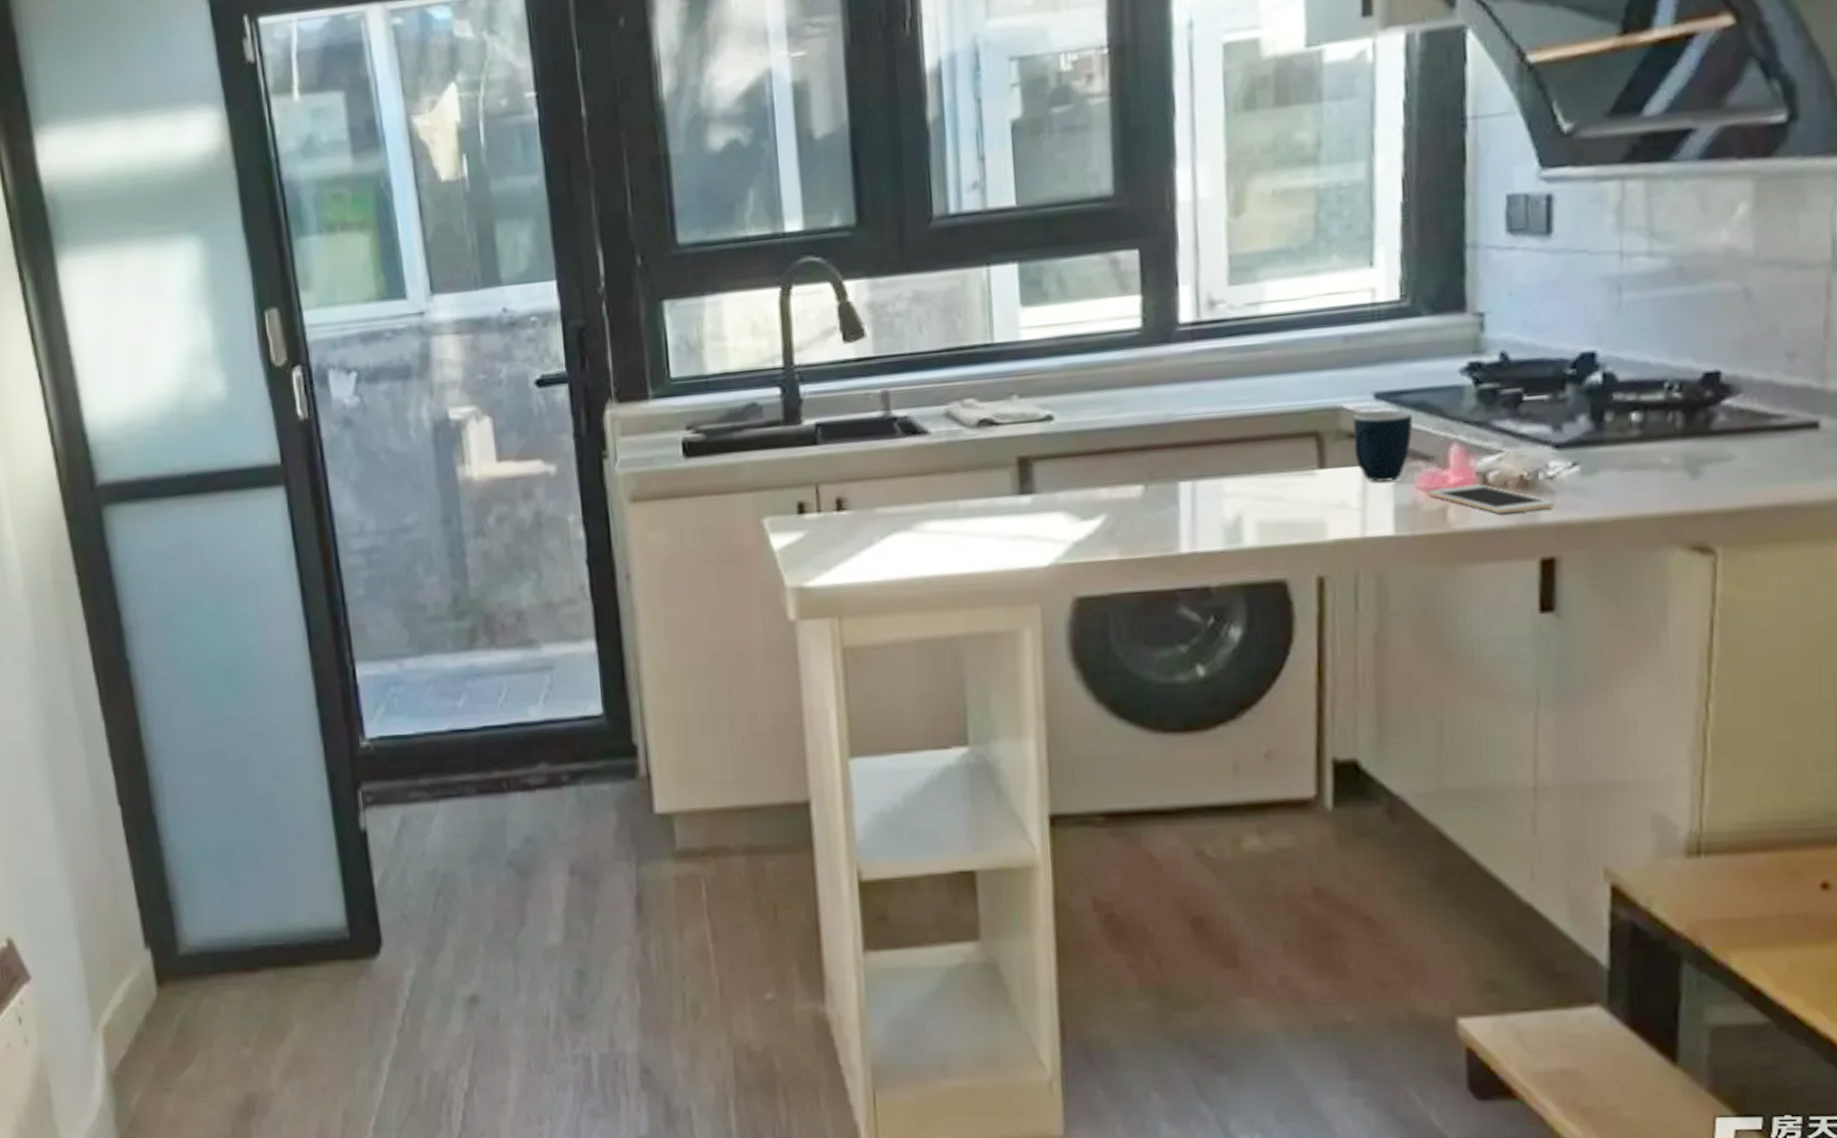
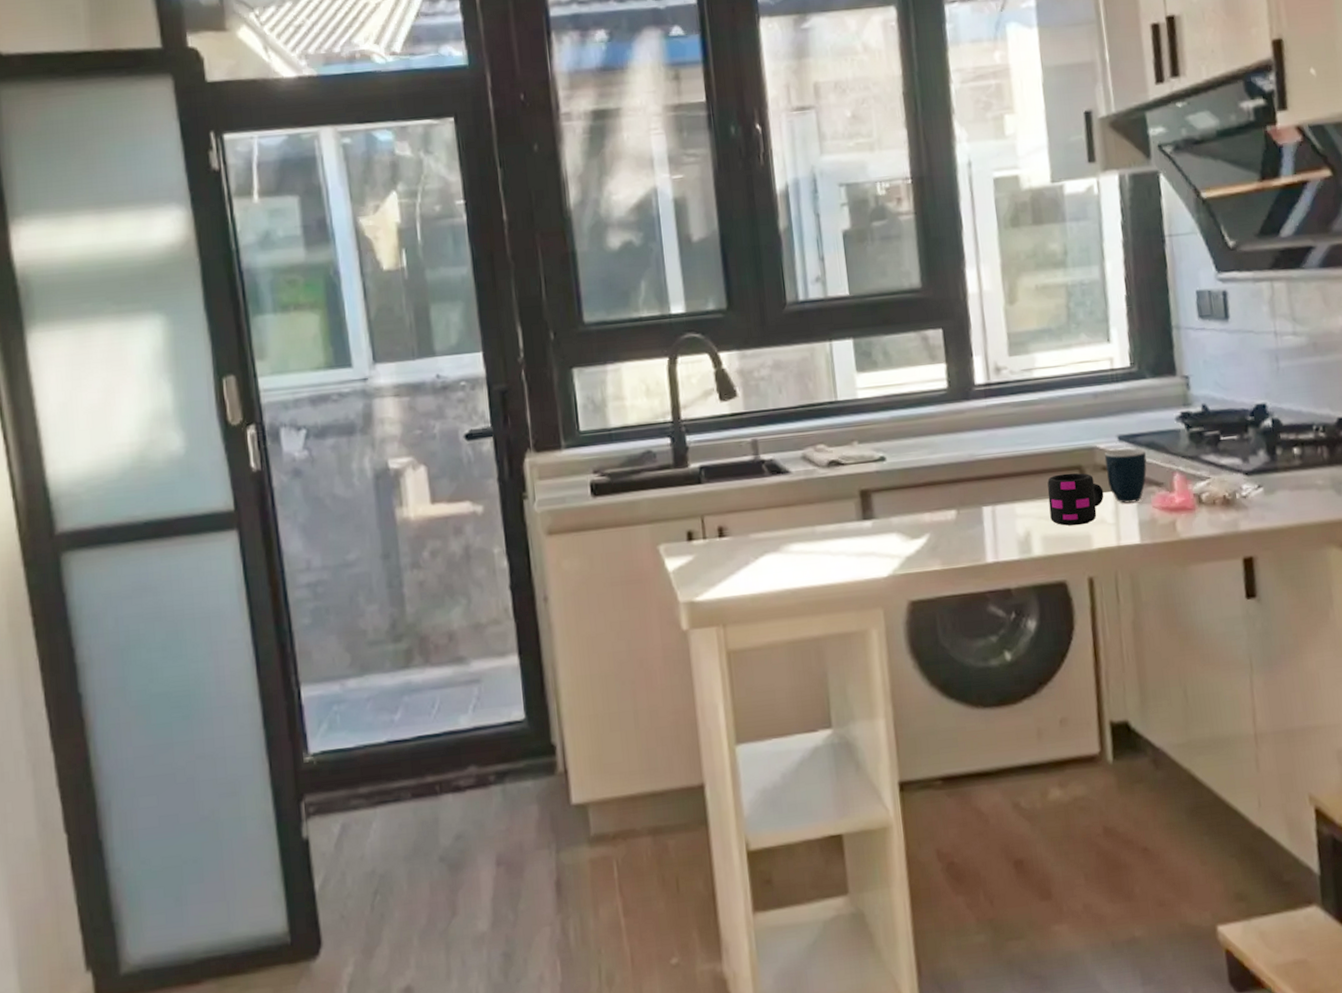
mug: none [1269,440,1348,510] -> present [1047,472,1104,526]
cell phone: present [1427,484,1554,515] -> none [1161,503,1249,525]

